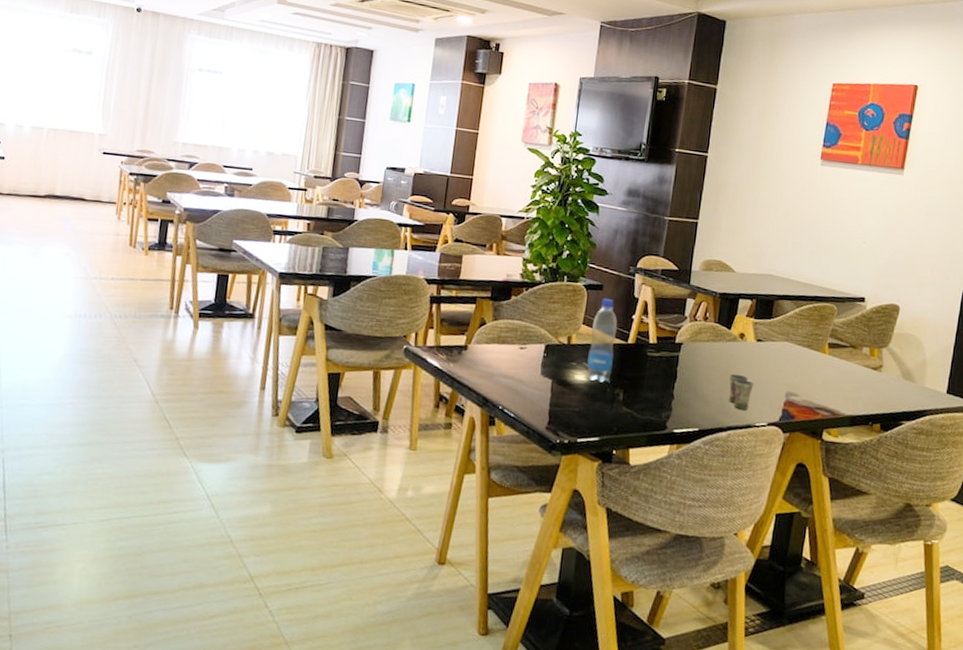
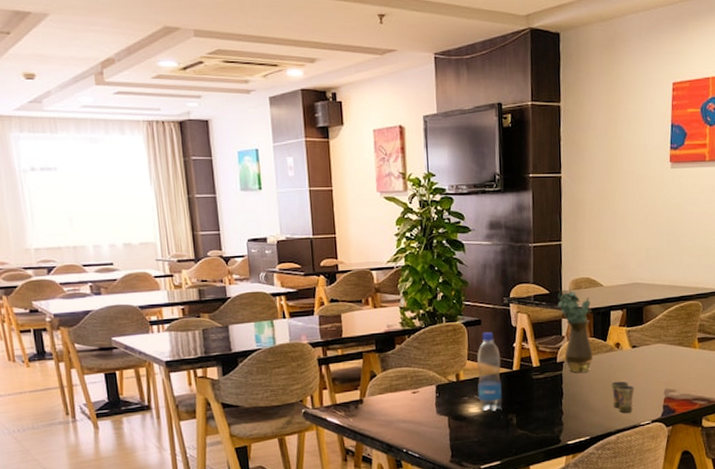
vase: none [684,266,720,359] -> present [557,288,594,373]

